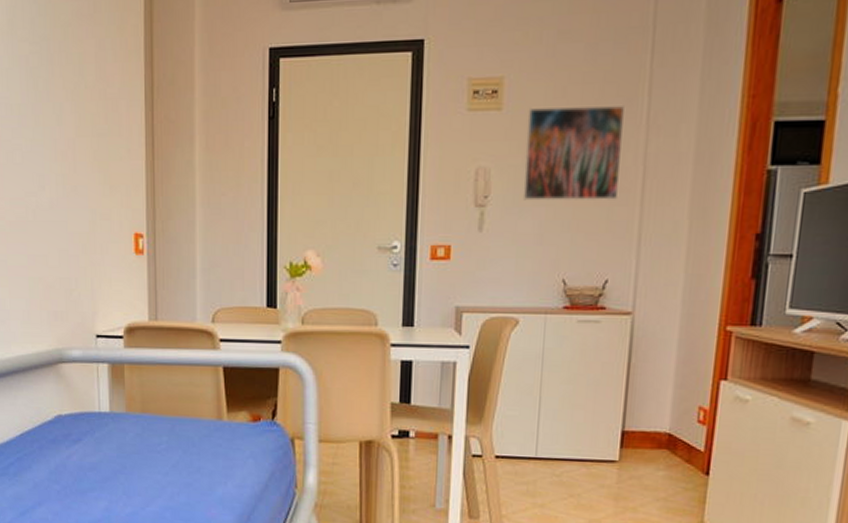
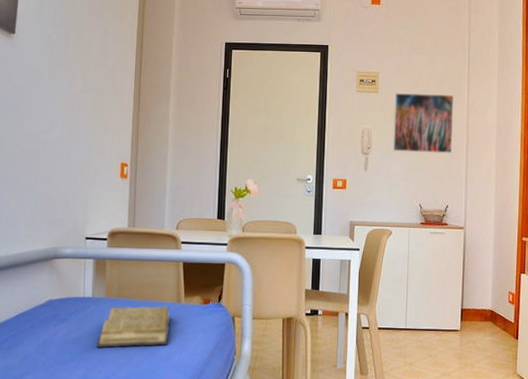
diary: none [119,423,211,476] -> present [96,305,171,348]

